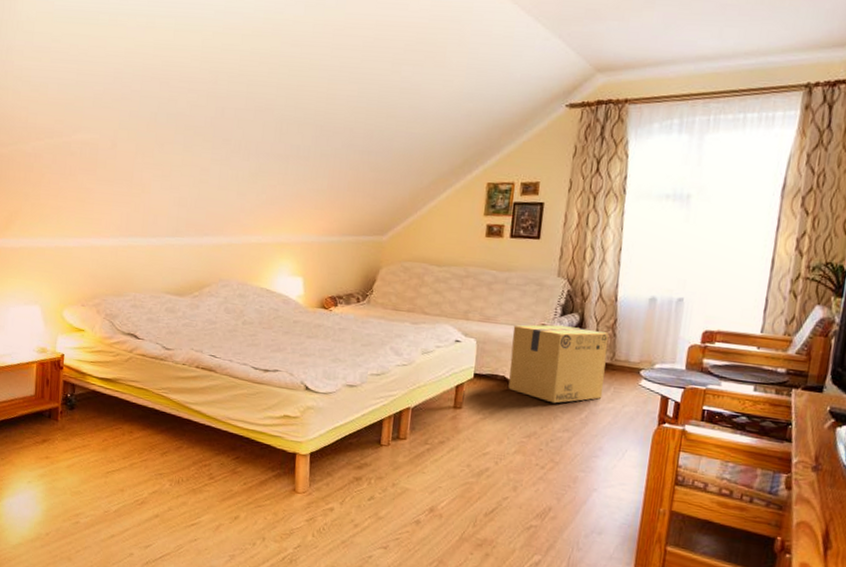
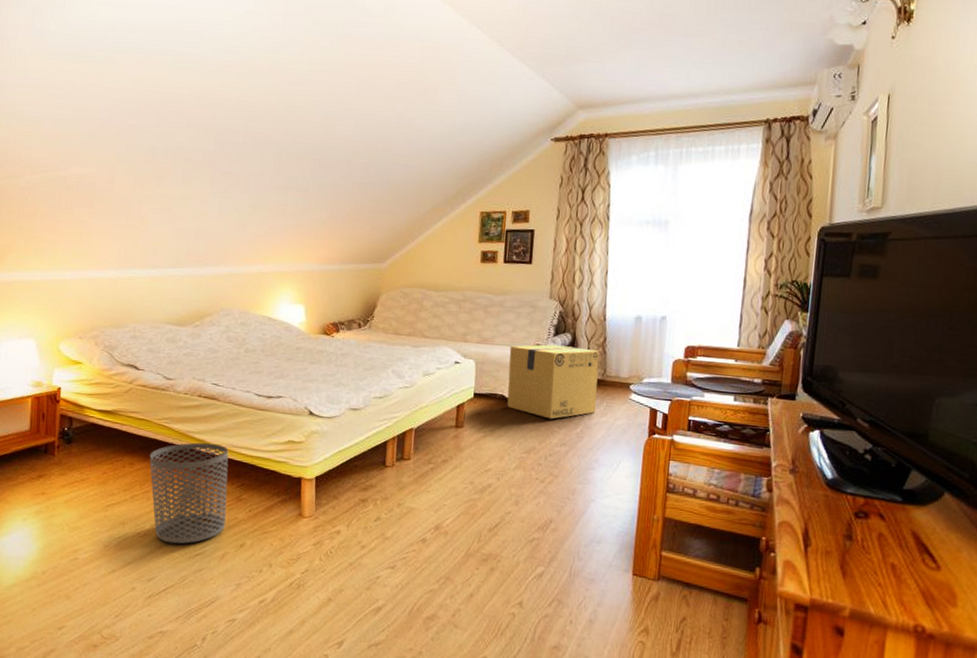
waste bin: none [148,413,225,513] -> present [149,442,229,544]

